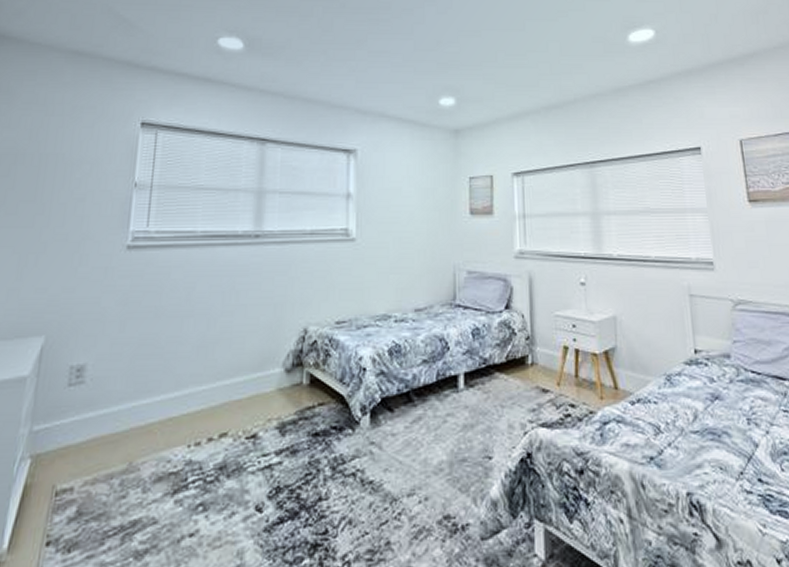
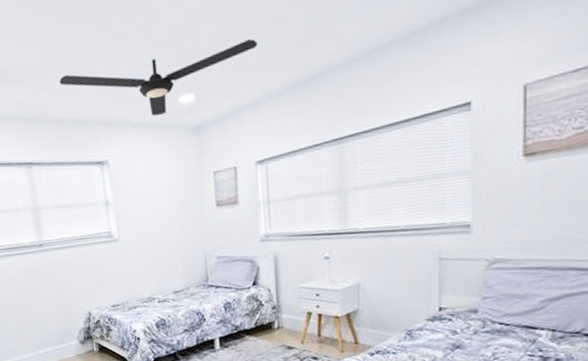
ceiling fan: none [314,57,517,112] -> present [59,38,258,116]

